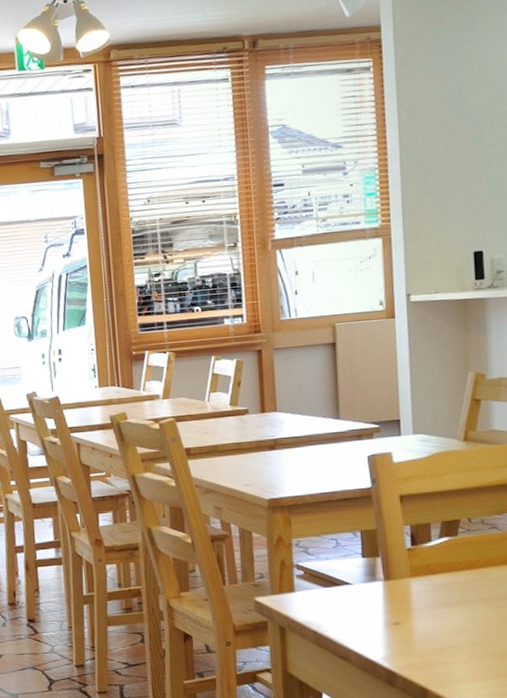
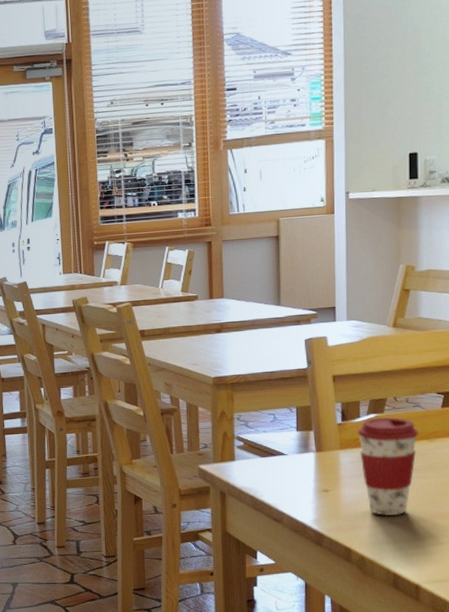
coffee cup: none [429,540,497,651] -> present [357,416,419,516]

